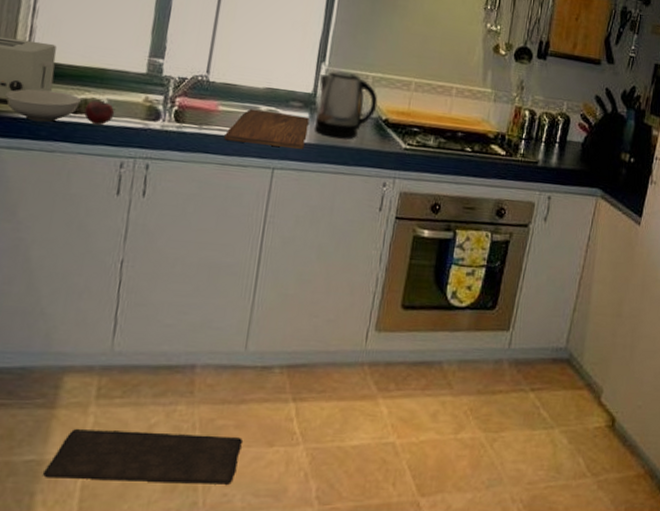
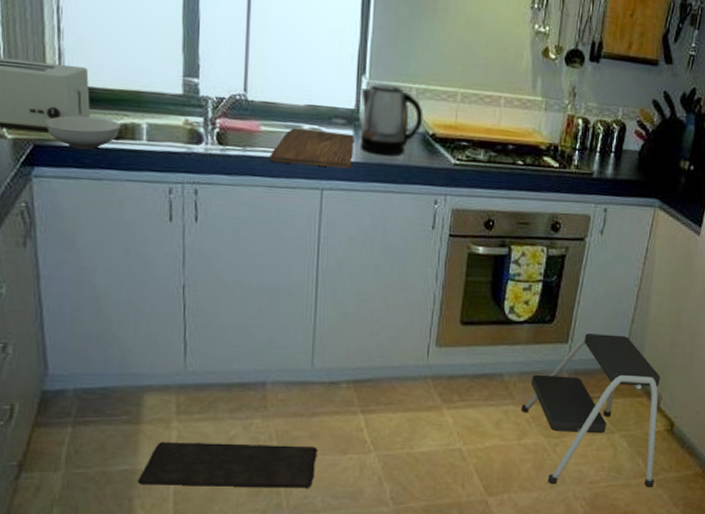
fruit: present [83,99,115,126] -> none [125,124,157,151]
step stool: none [459,320,602,489] -> present [521,332,661,487]

